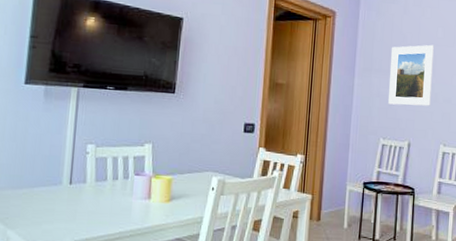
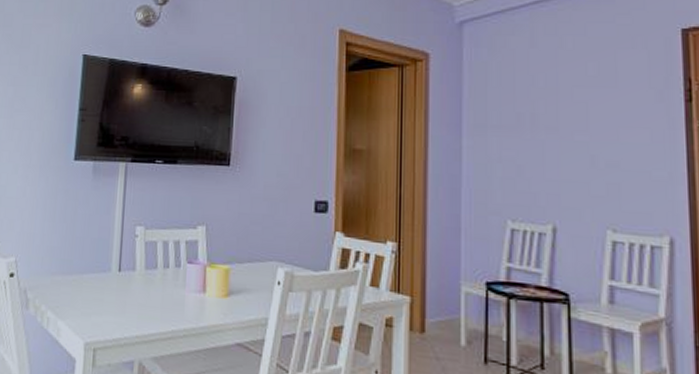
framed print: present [388,44,434,106] -> none [516,86,584,174]

